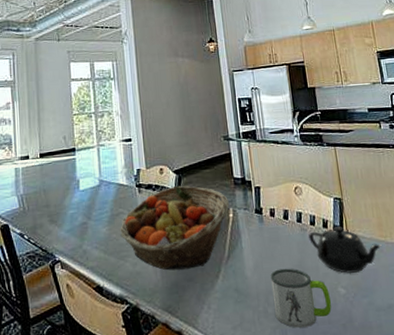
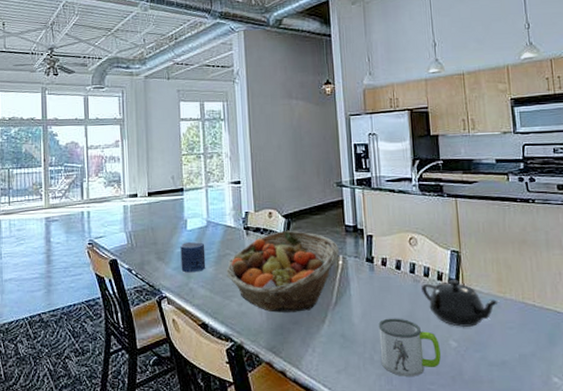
candle: none [73,202,100,235] -> present [180,241,206,273]

